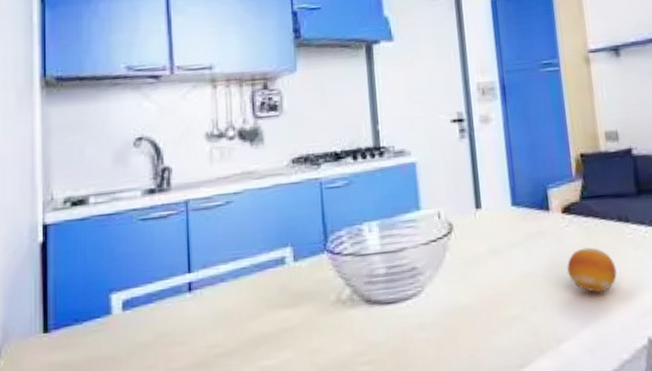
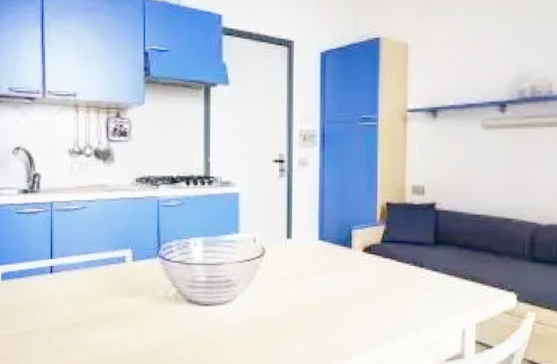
fruit: present [567,247,617,293] -> none [361,284,406,324]

